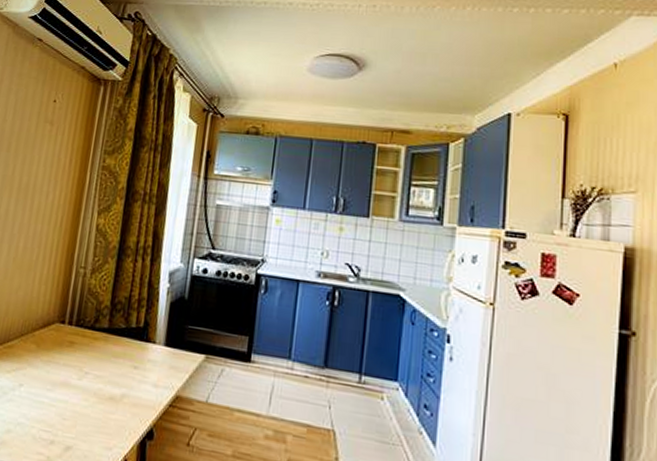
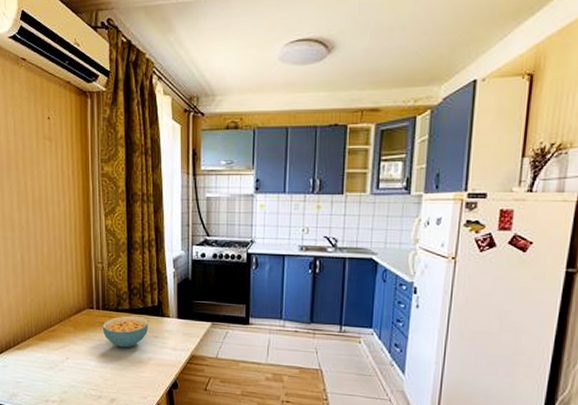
cereal bowl: none [71,336,130,379] -> present [102,315,149,348]

